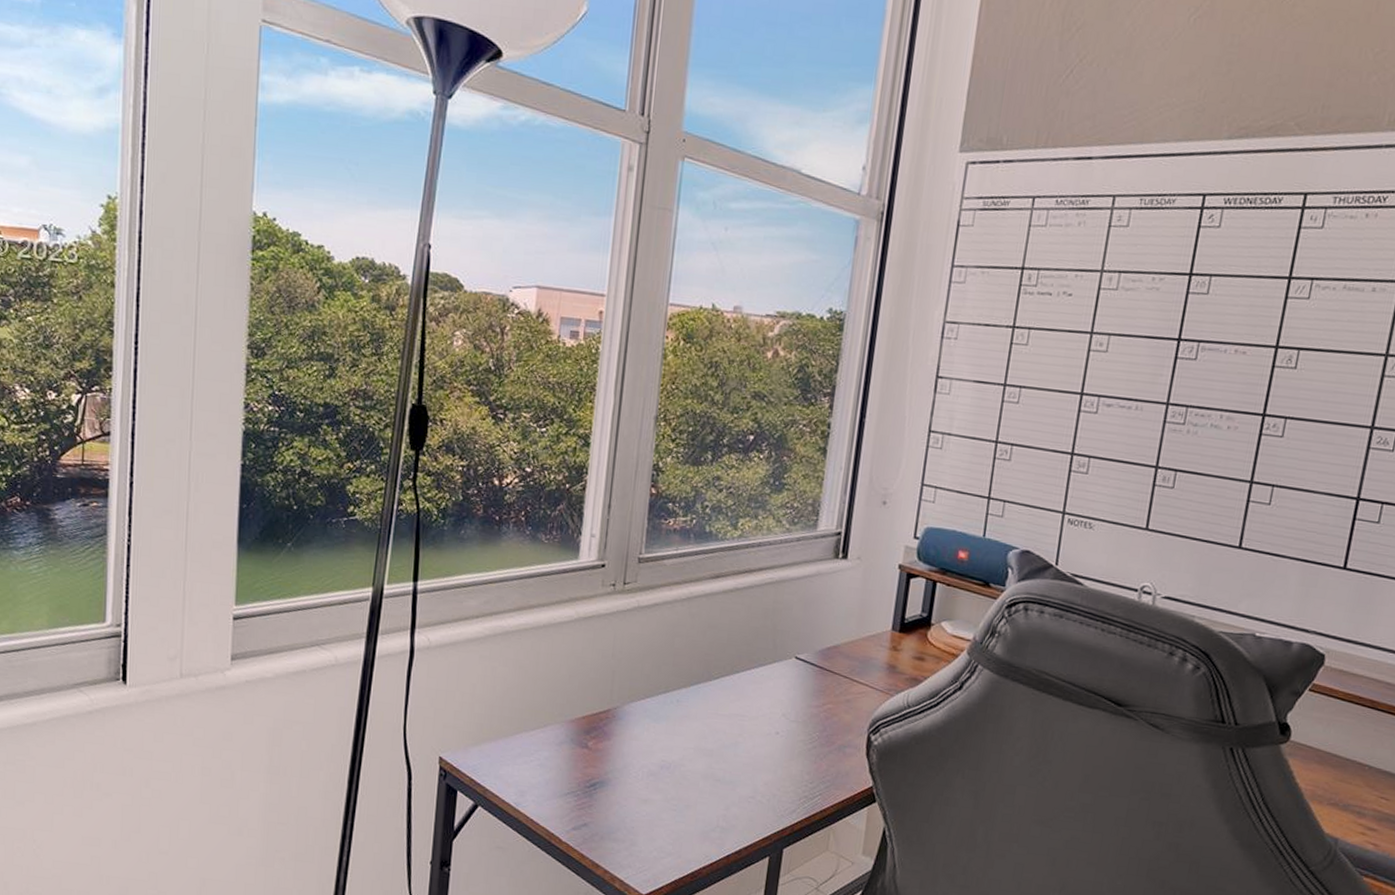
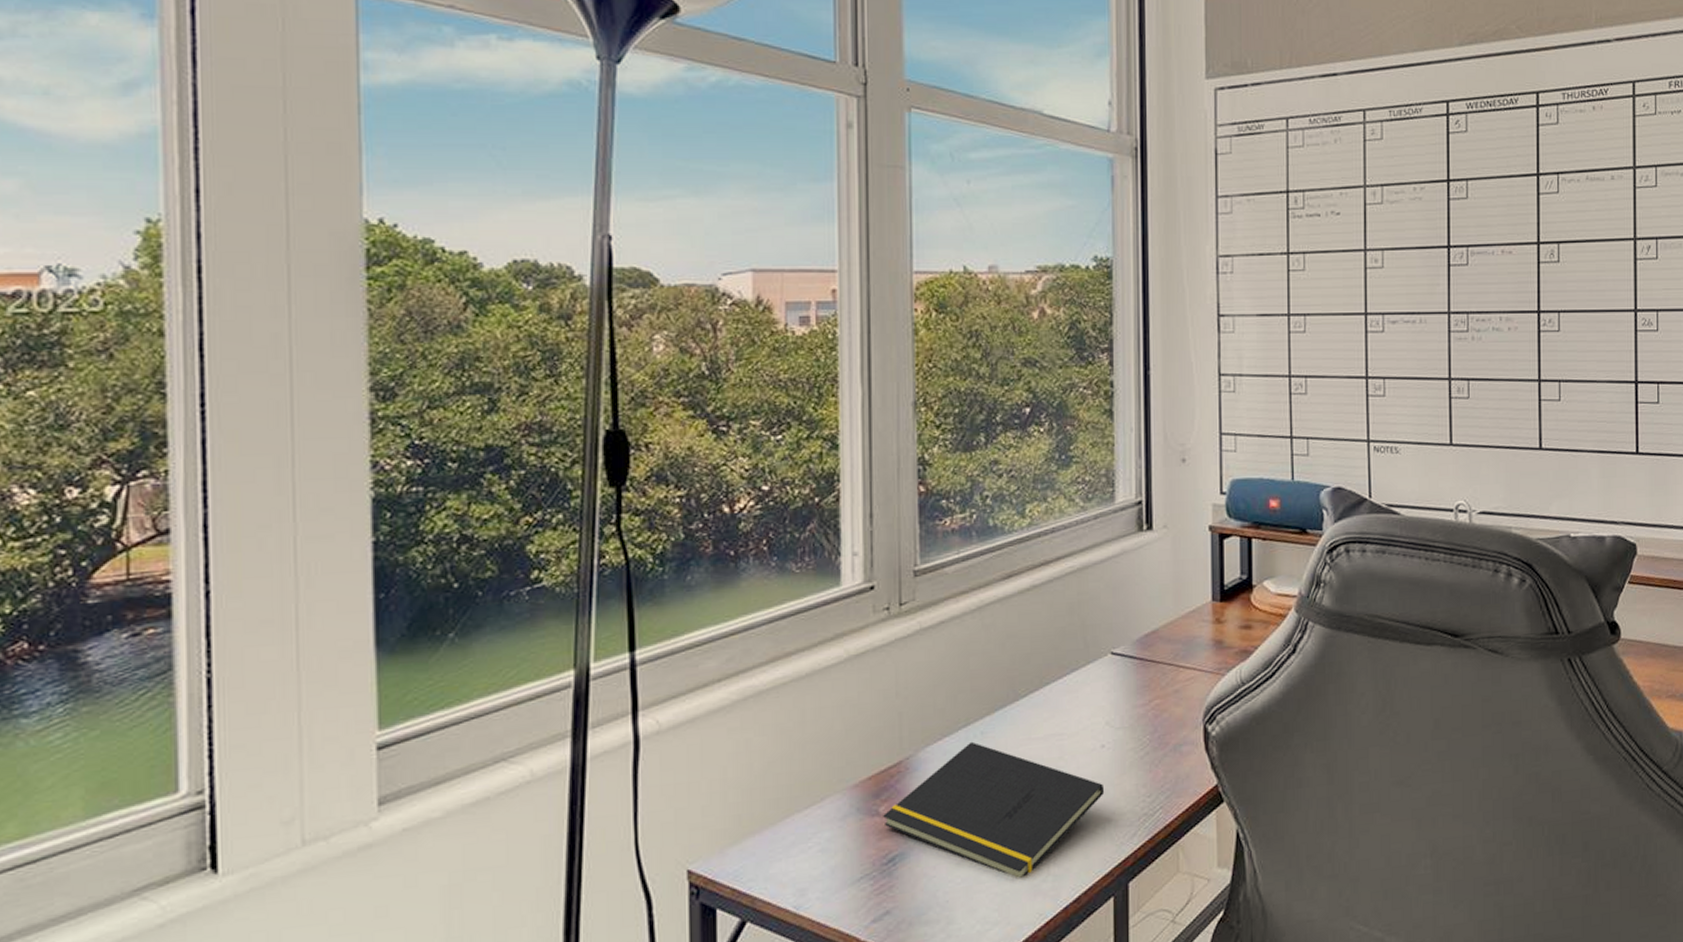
notepad: none [590,706,774,824] -> present [883,741,1105,878]

